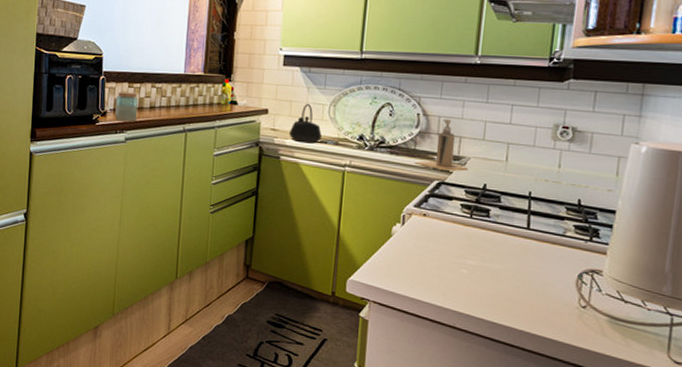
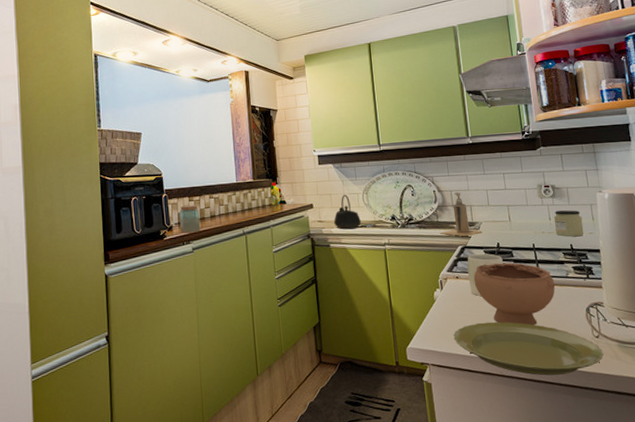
plate: none [405,267,587,340] -> present [453,321,604,376]
mug: none [437,192,487,240] -> present [467,254,504,297]
bowl: none [444,205,547,282] -> present [473,262,555,326]
jar: none [562,158,603,192] -> present [554,210,585,237]

